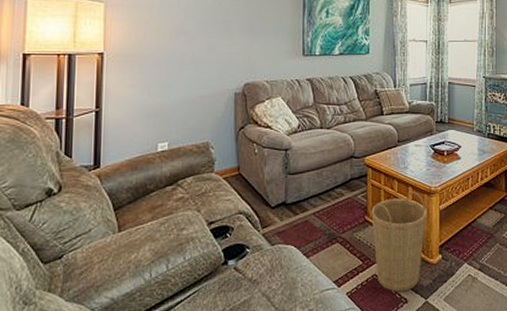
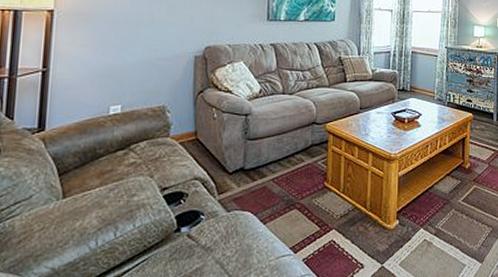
basket: present [371,191,428,292] -> none [330,158,387,258]

